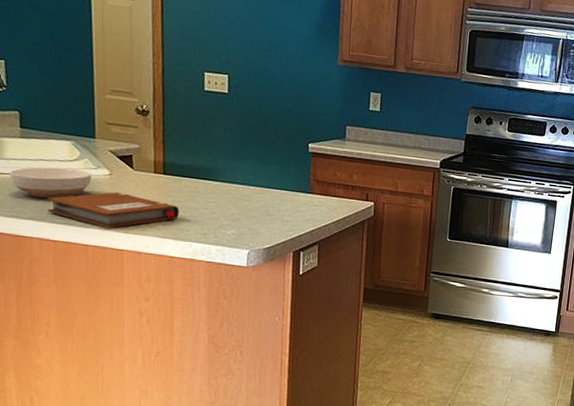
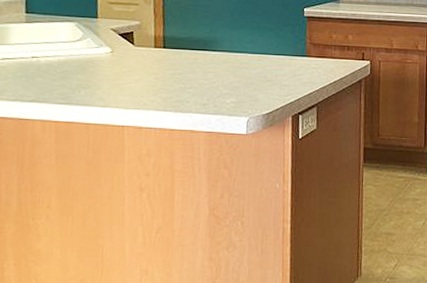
bowl: present [9,167,92,199] -> none [14,49,94,80]
notebook: present [47,192,180,228] -> none [50,69,179,105]

